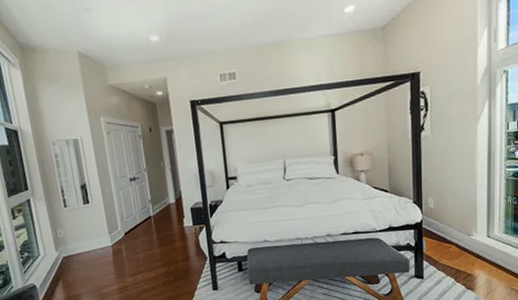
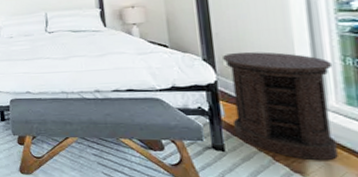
side table: none [427,194,499,279] -> present [221,51,338,161]

